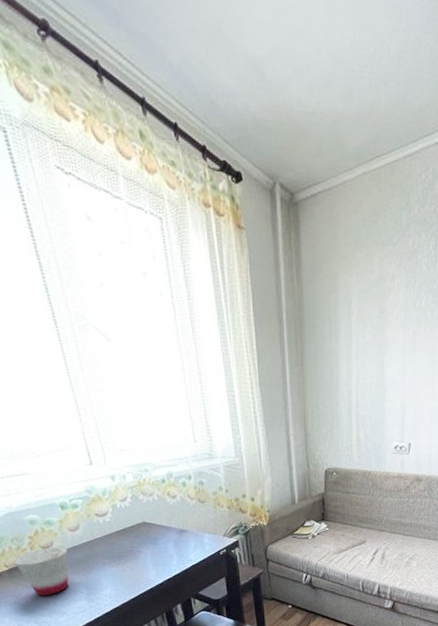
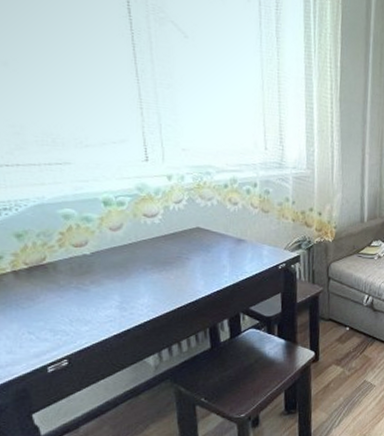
cup: present [14,547,69,597] -> none [37,246,104,301]

